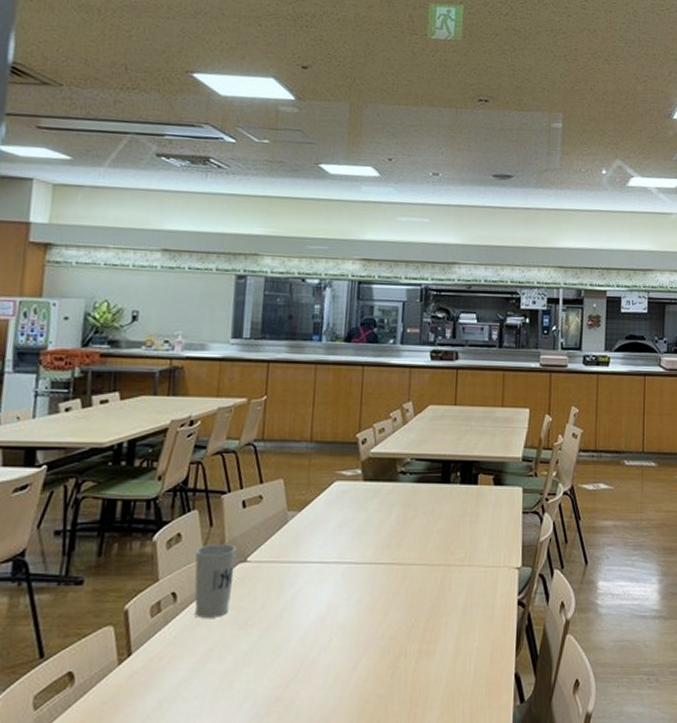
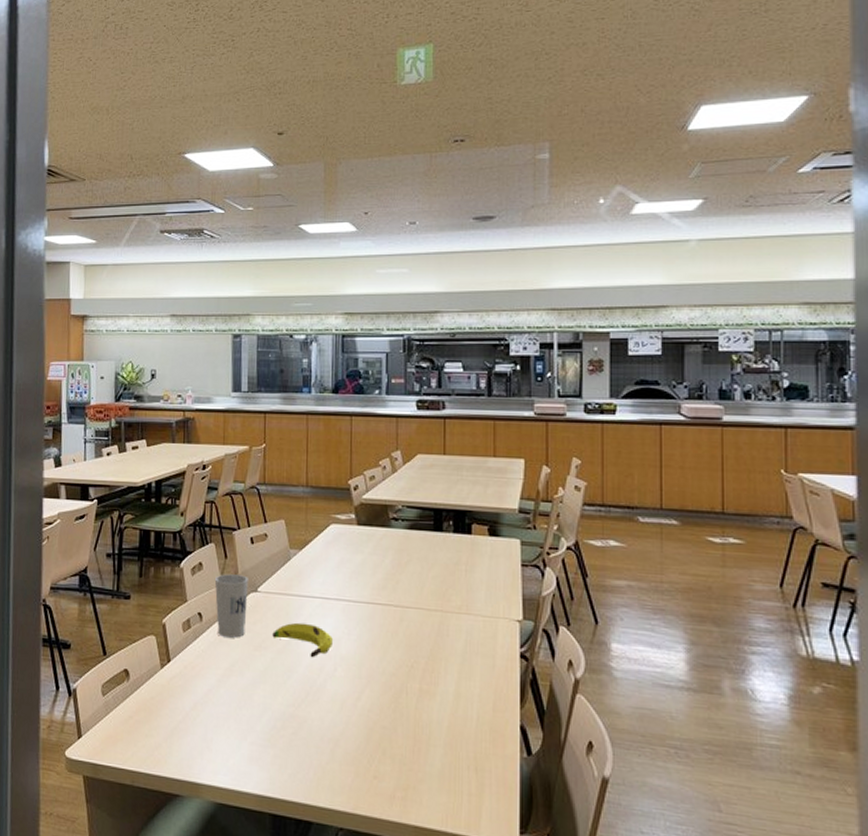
banana: none [261,592,330,630] -> present [272,622,333,658]

